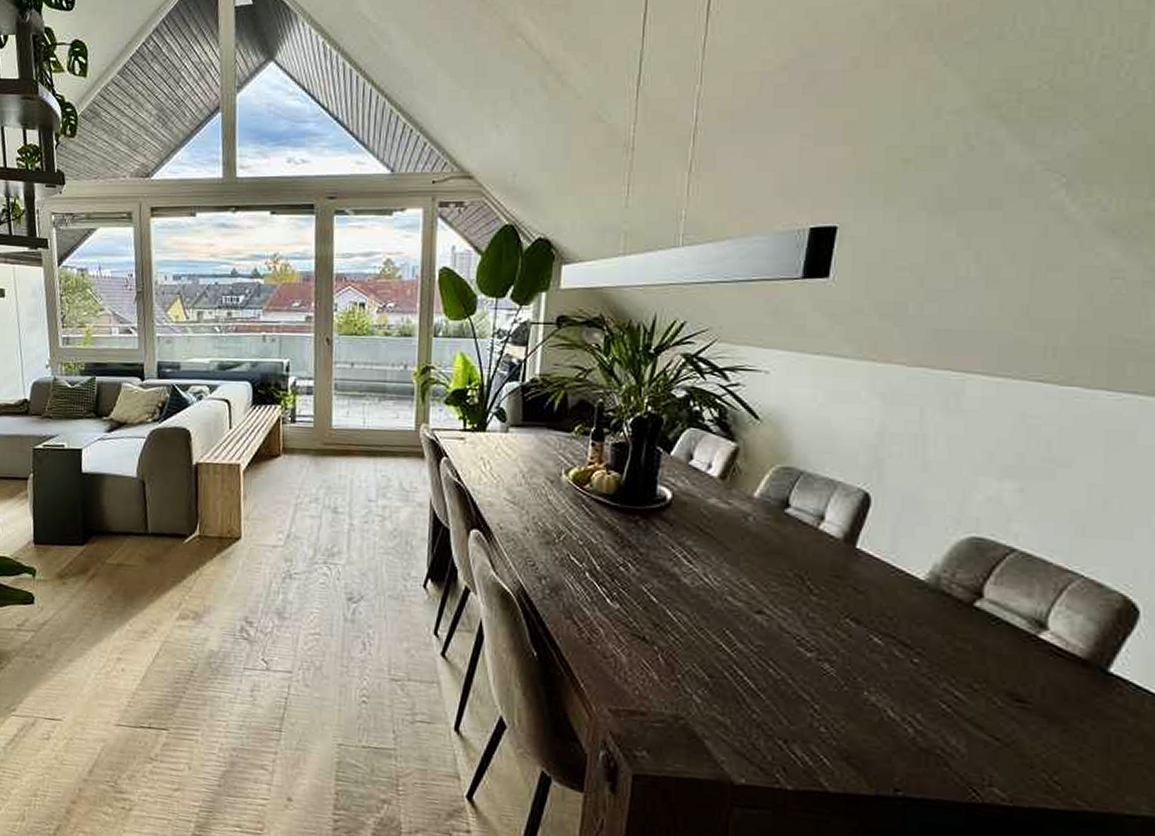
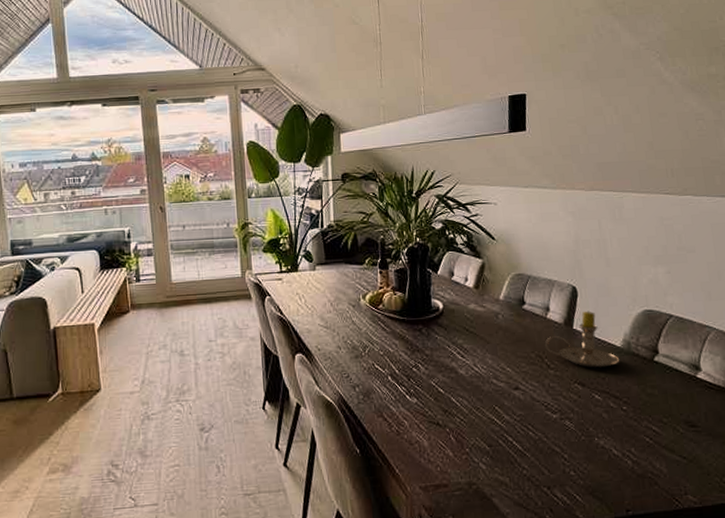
candlestick: none [809,527,918,604] -> present [544,310,619,368]

